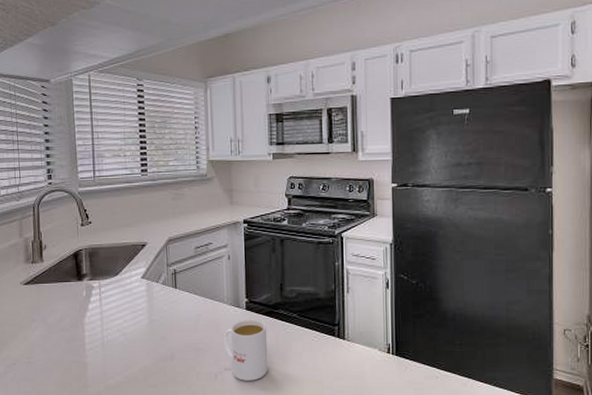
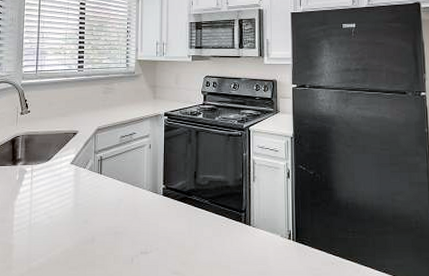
mug: present [223,319,268,381] -> none [141,205,181,265]

